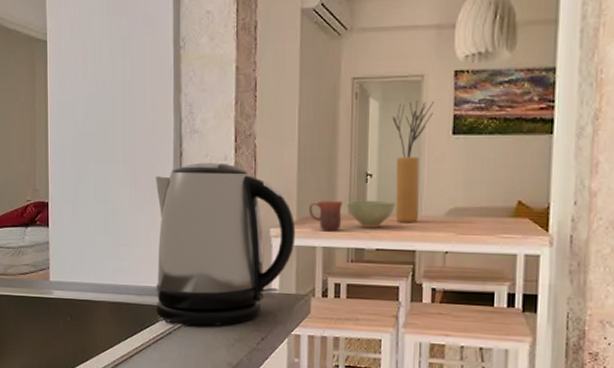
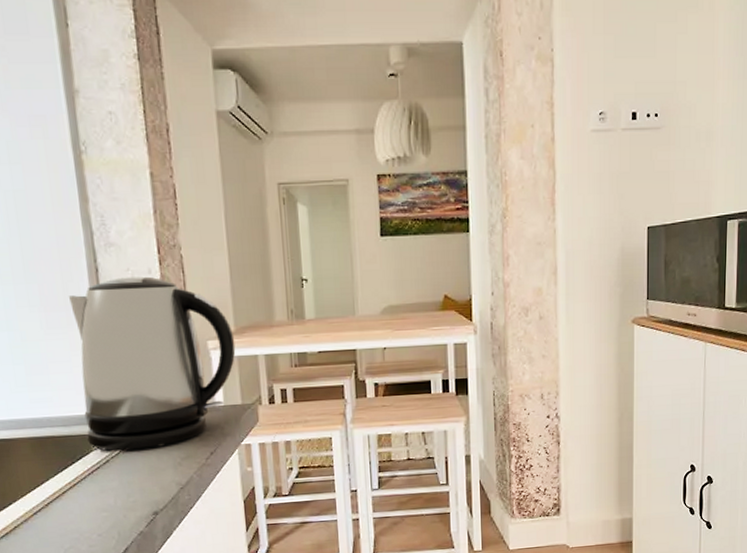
mug: present [308,200,344,232] -> none [245,307,282,339]
bowl: present [346,200,395,228] -> none [284,303,333,332]
vase: present [392,100,435,223] -> none [322,204,361,324]

